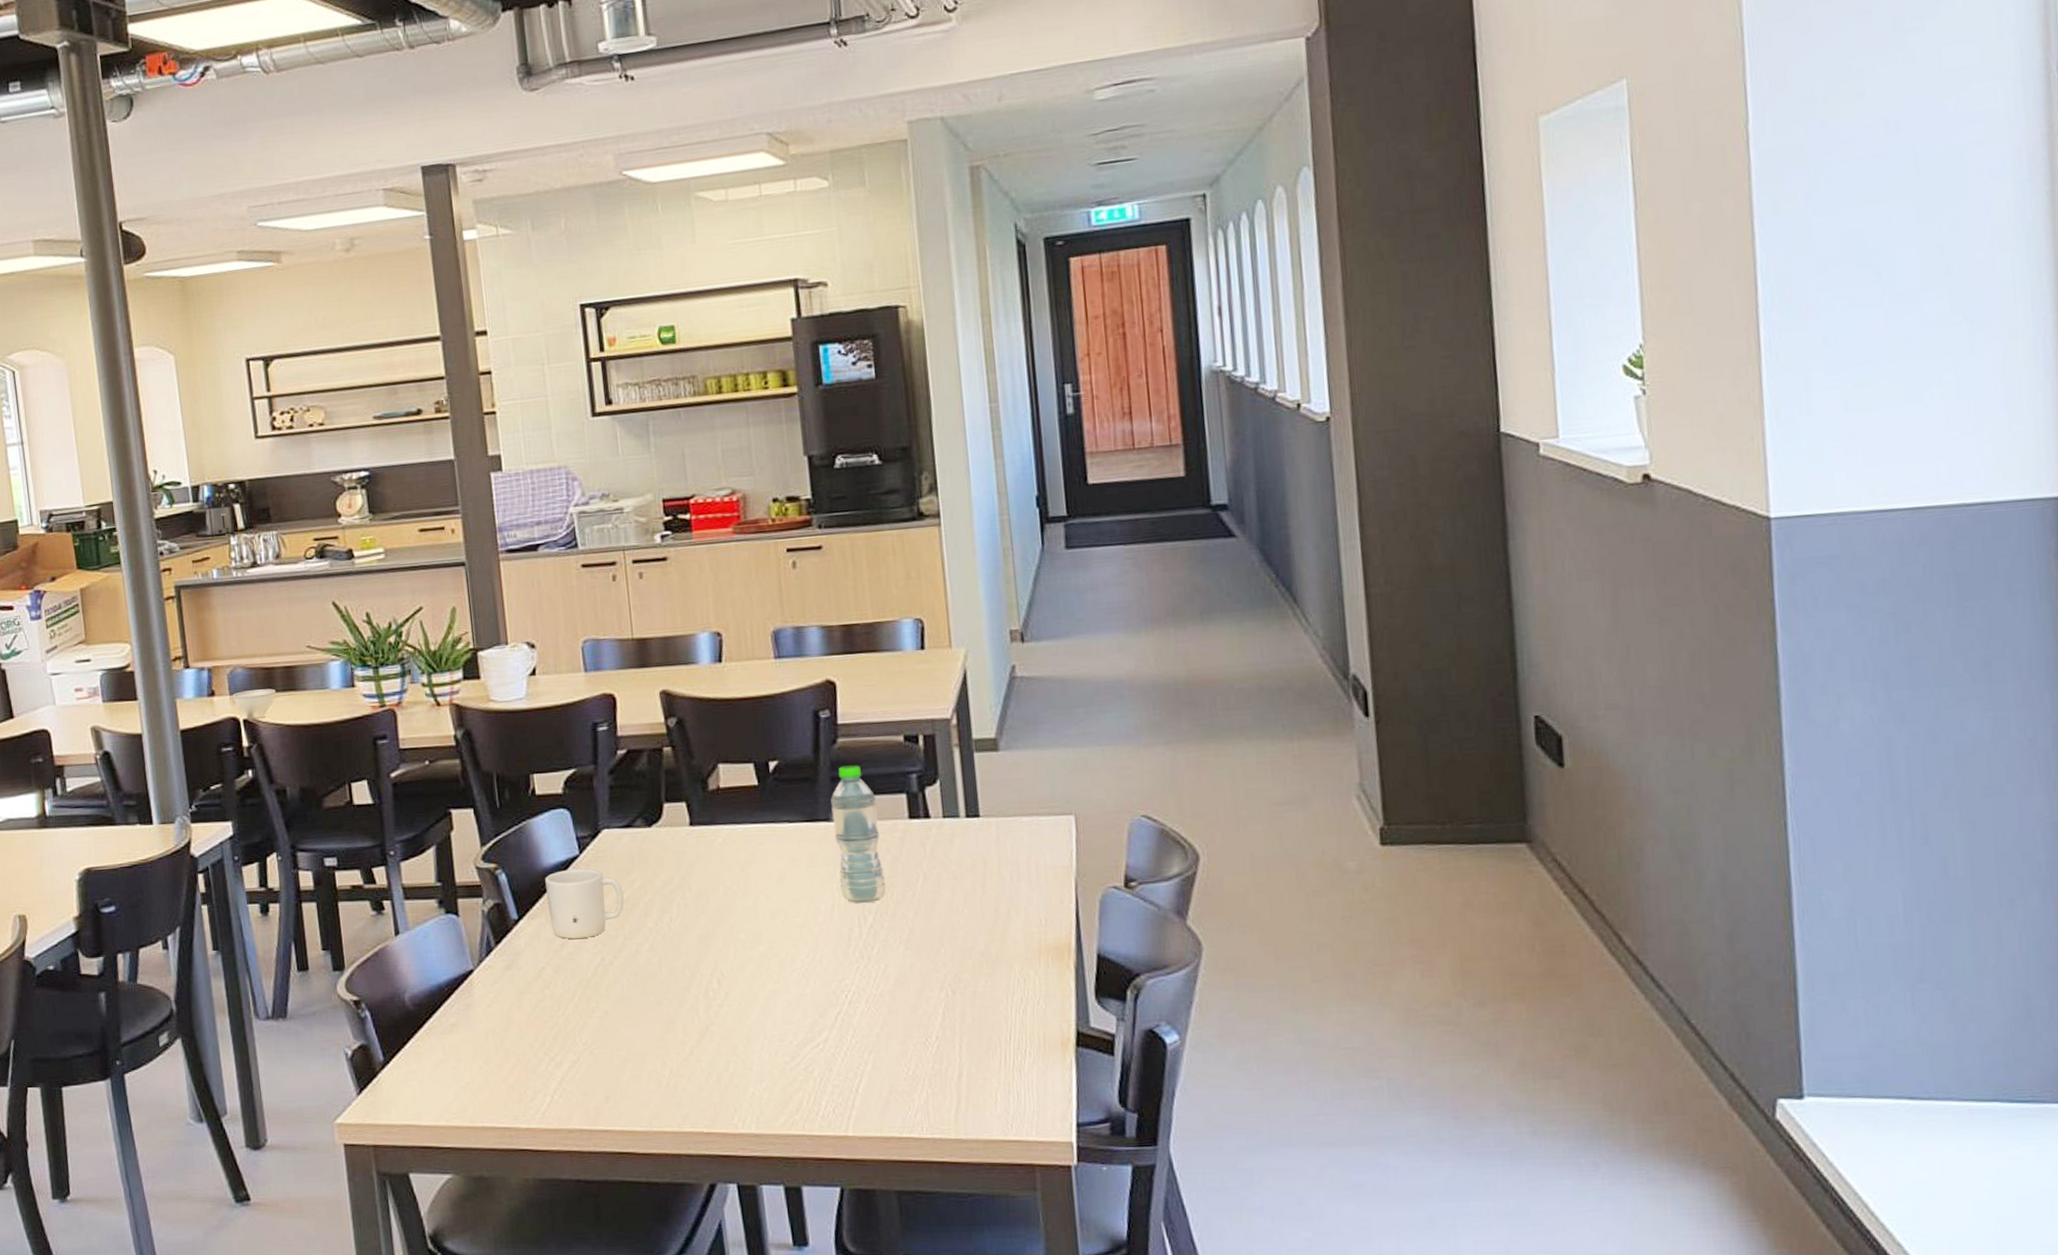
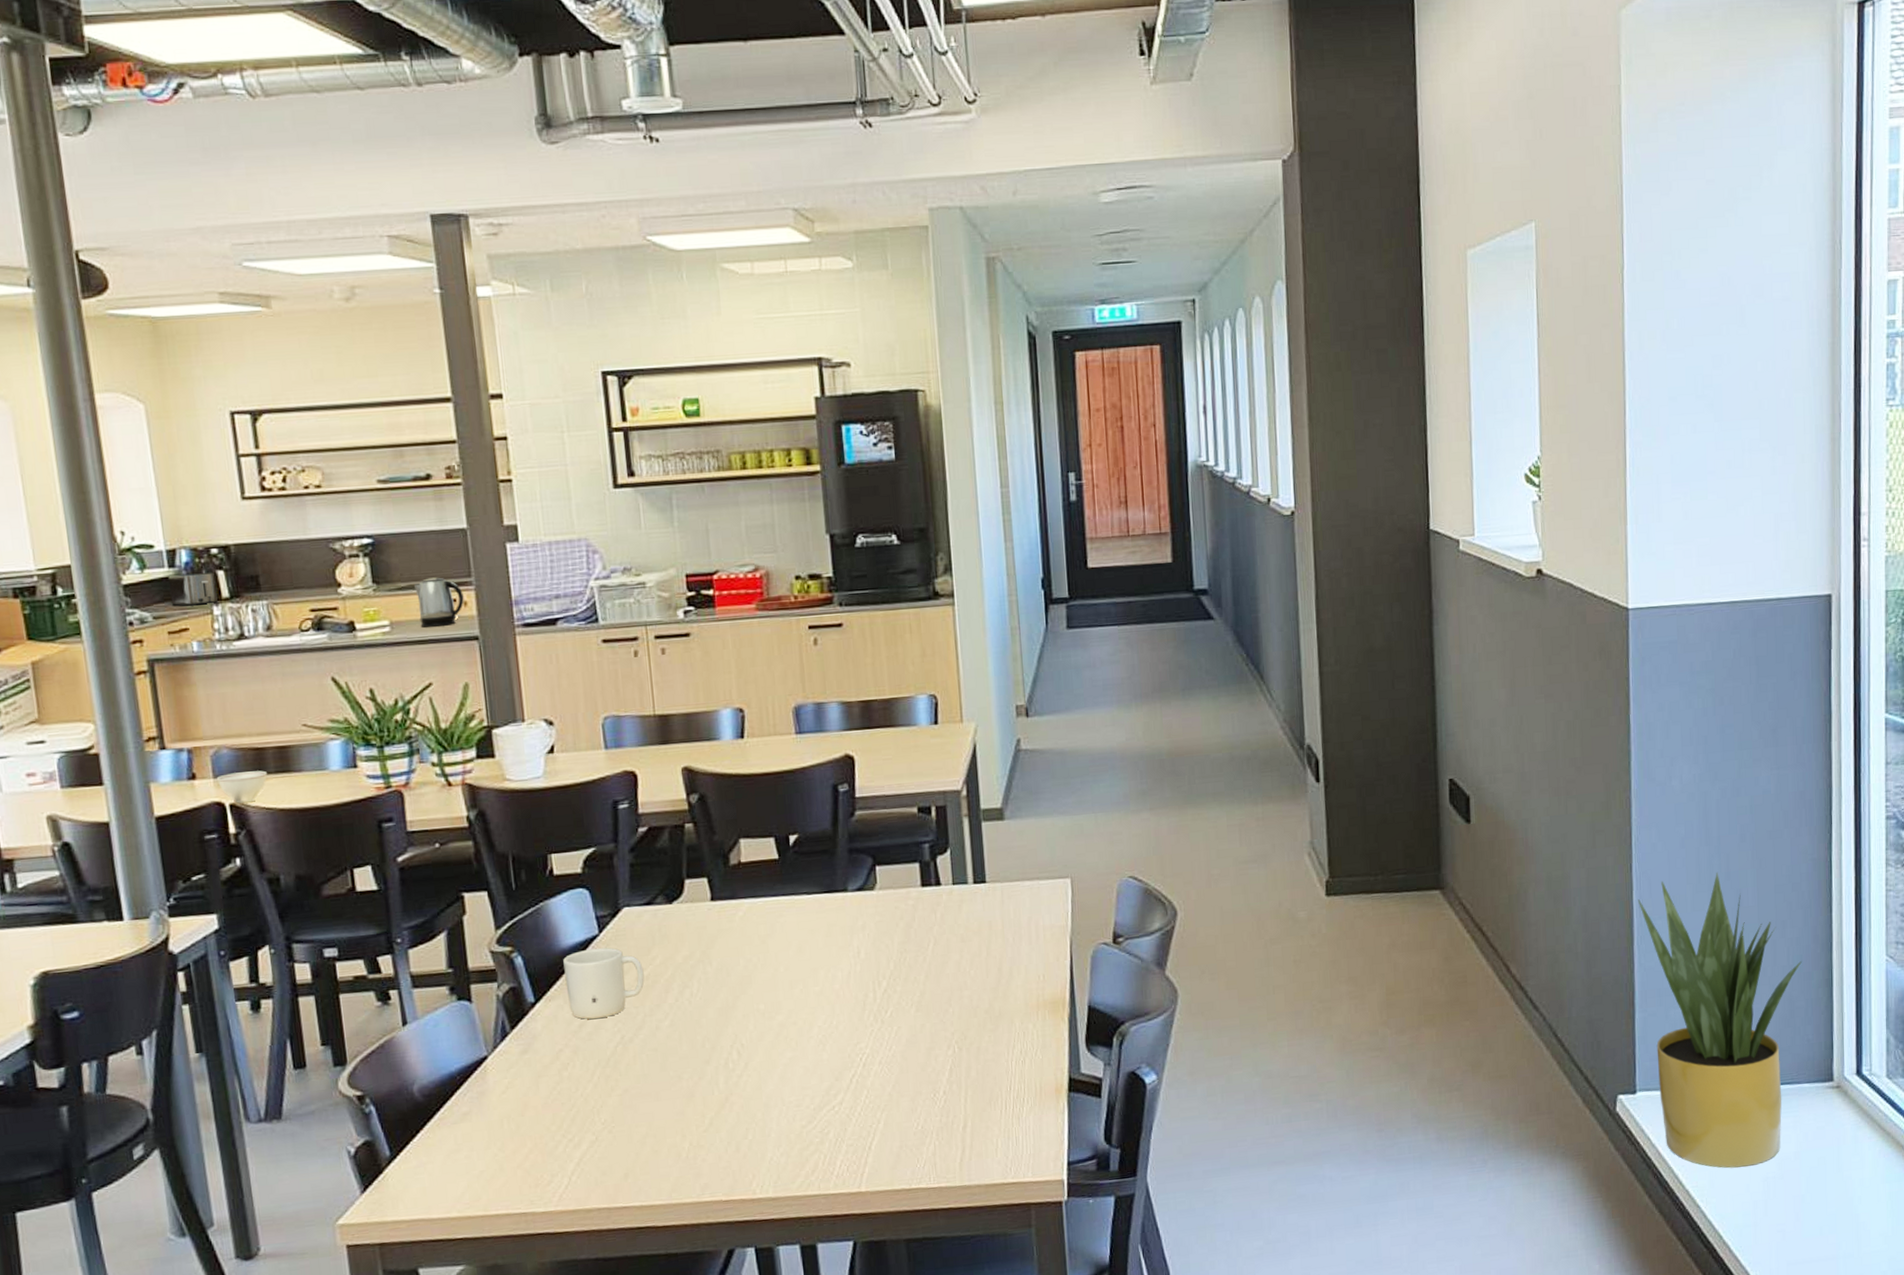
kettle: none [406,506,452,556] -> present [414,577,464,629]
water bottle: present [830,765,887,904] -> none [848,836,900,970]
planter: none [1796,834,2041,1201] -> present [1637,871,1802,1168]

